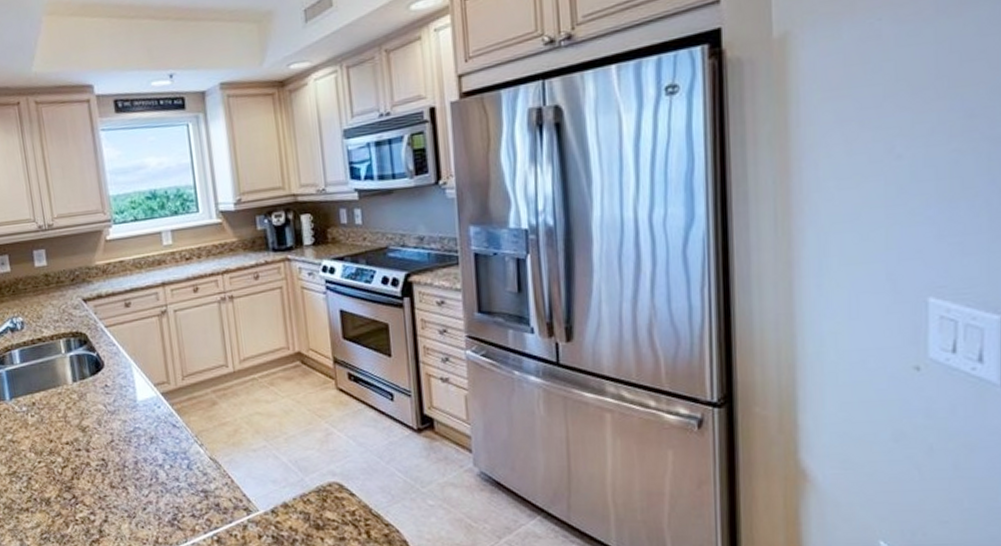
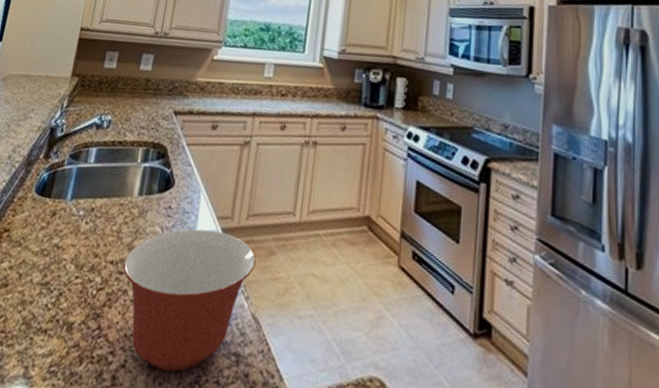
mixing bowl: none [78,396,202,516] -> present [122,229,256,372]

